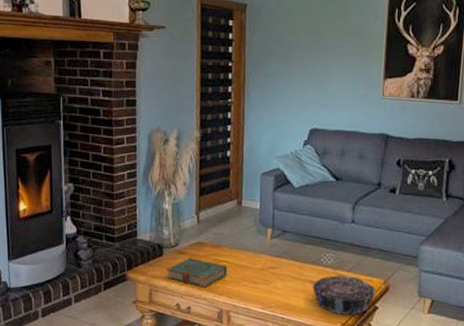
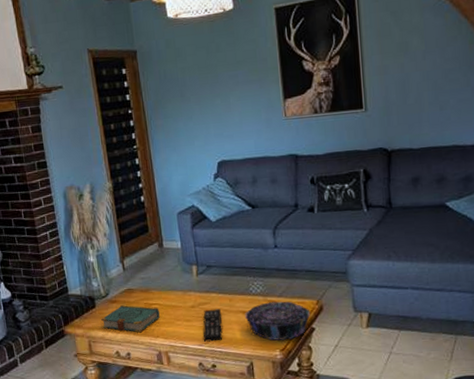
remote control: none [267,274,289,307] -> present [203,309,223,342]

